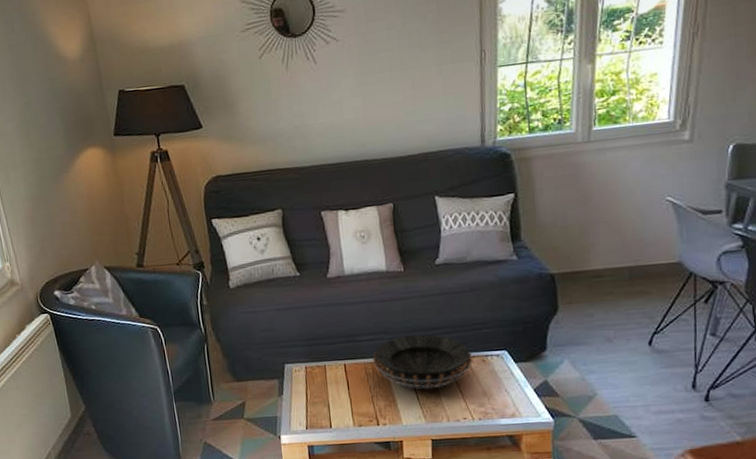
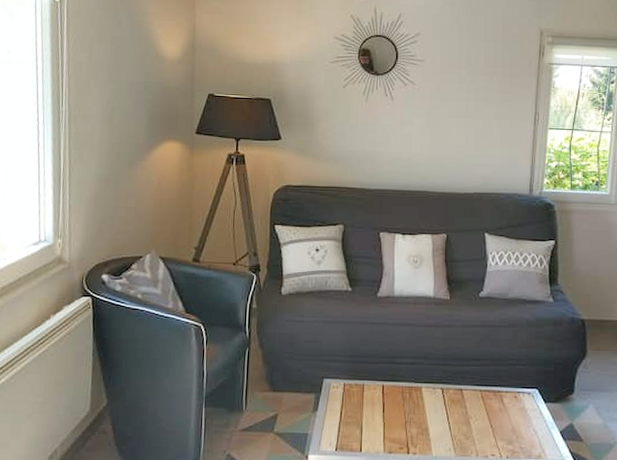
decorative bowl: present [373,334,473,389] -> none [411,362,506,421]

